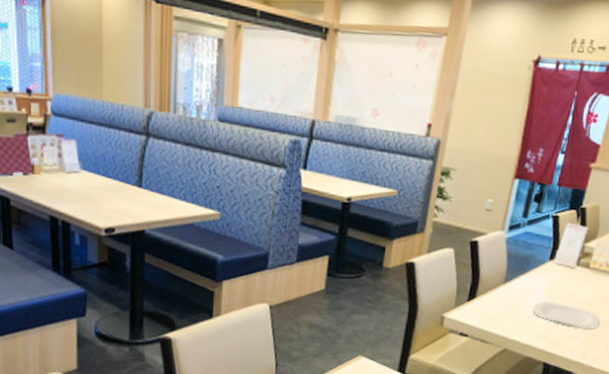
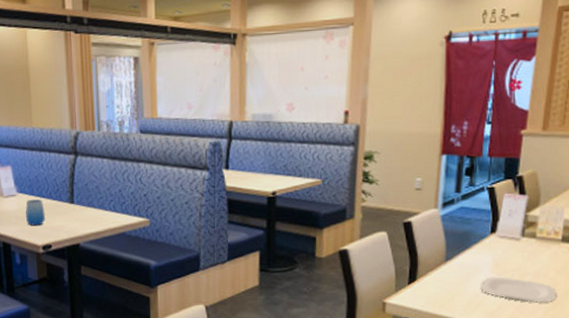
cup: none [88,179,110,207] -> present [25,200,45,226]

